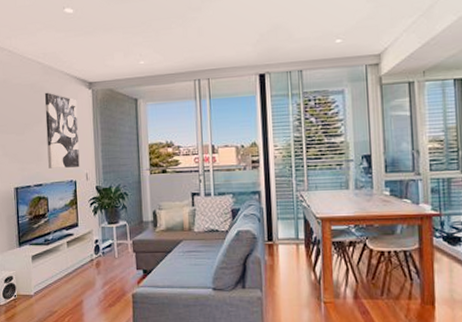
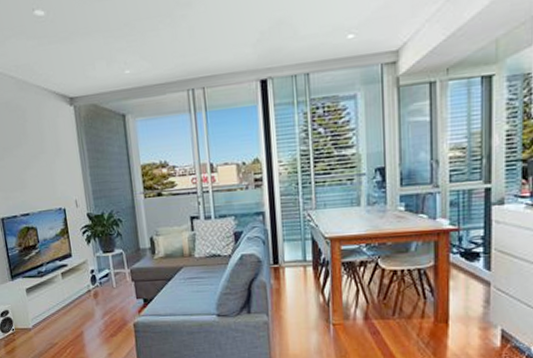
wall art: present [45,92,80,169] -> none [22,111,68,196]

